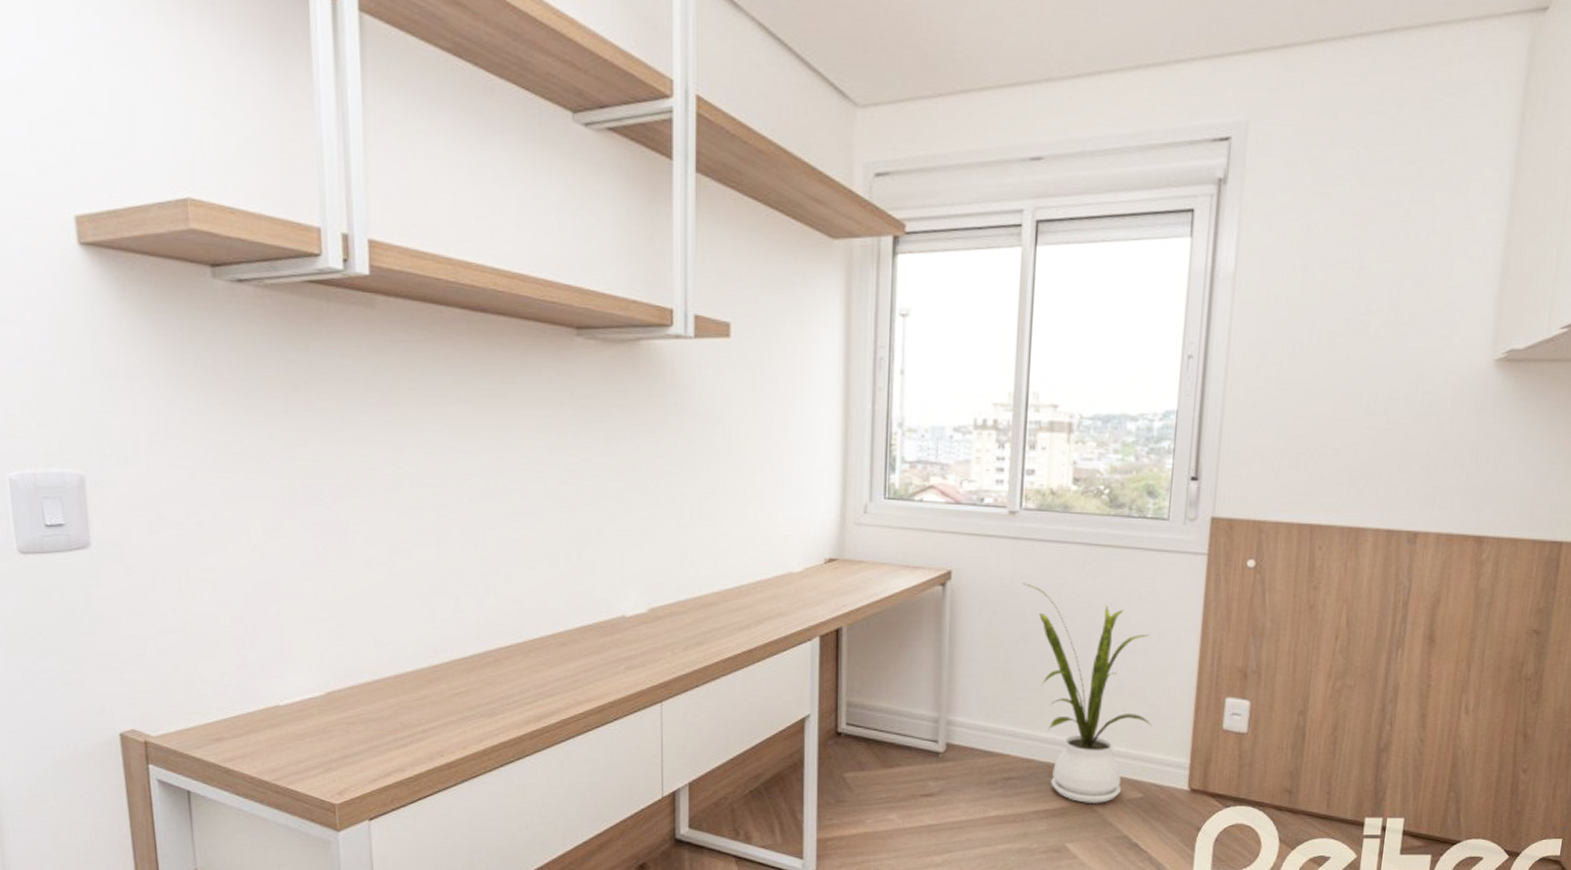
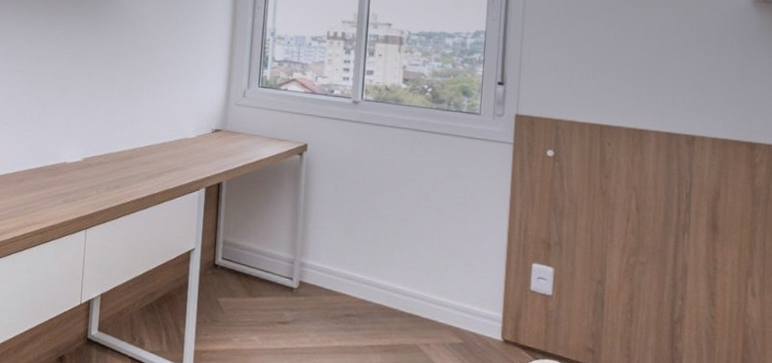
house plant: present [1023,583,1152,803] -> none [363,157,469,344]

